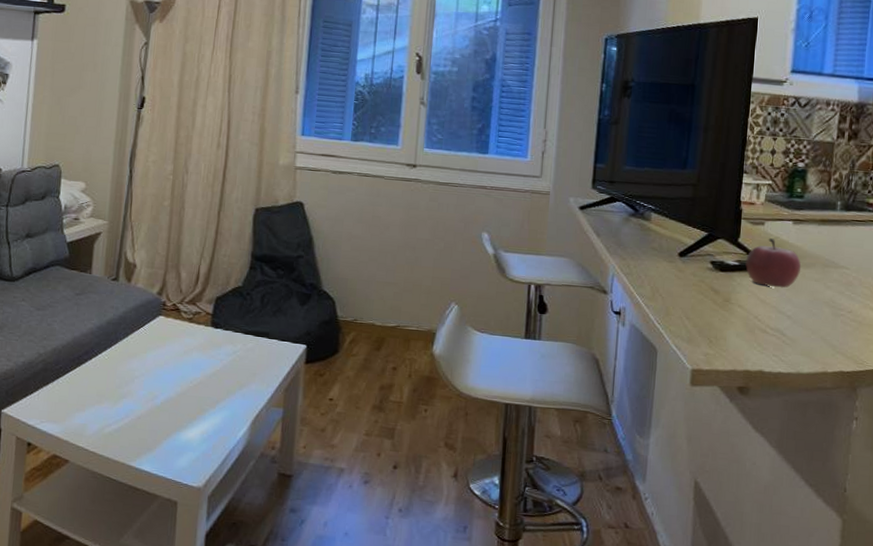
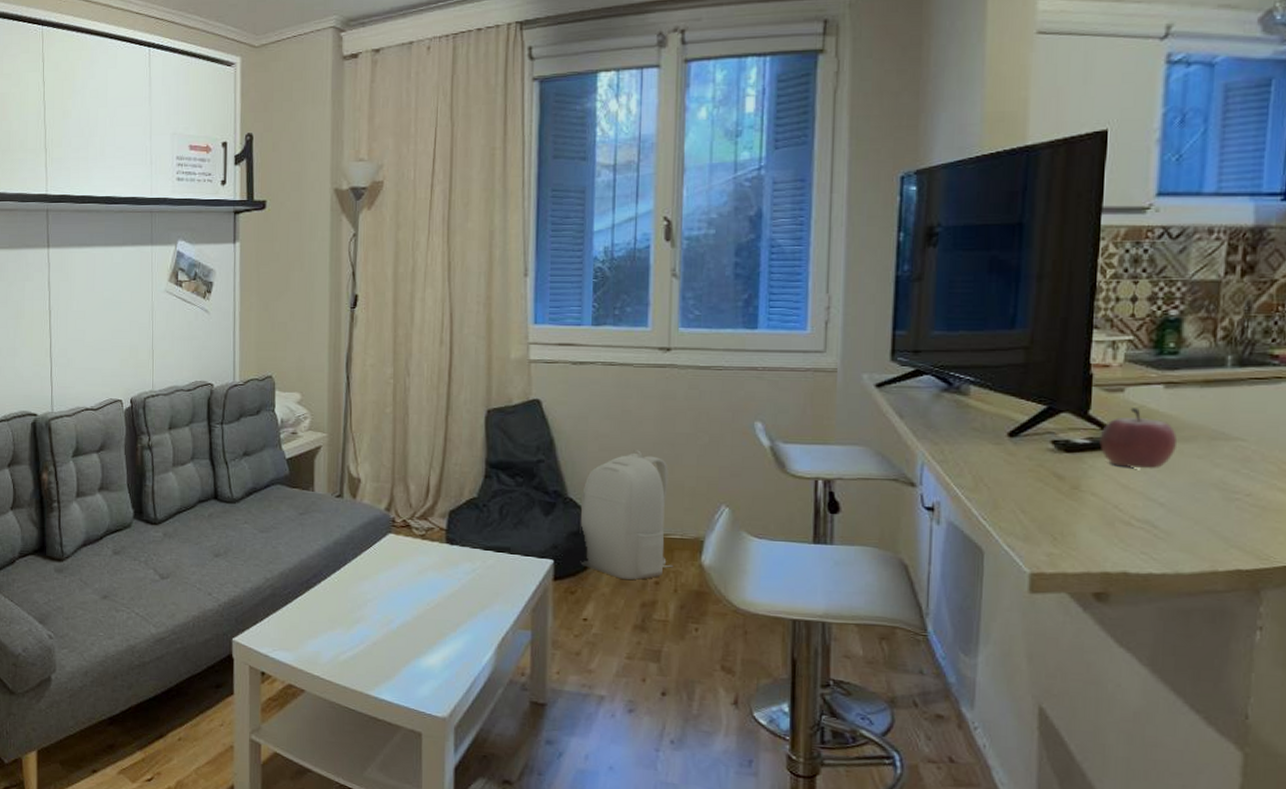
backpack: none [329,251,409,366] -> present [580,450,674,580]

